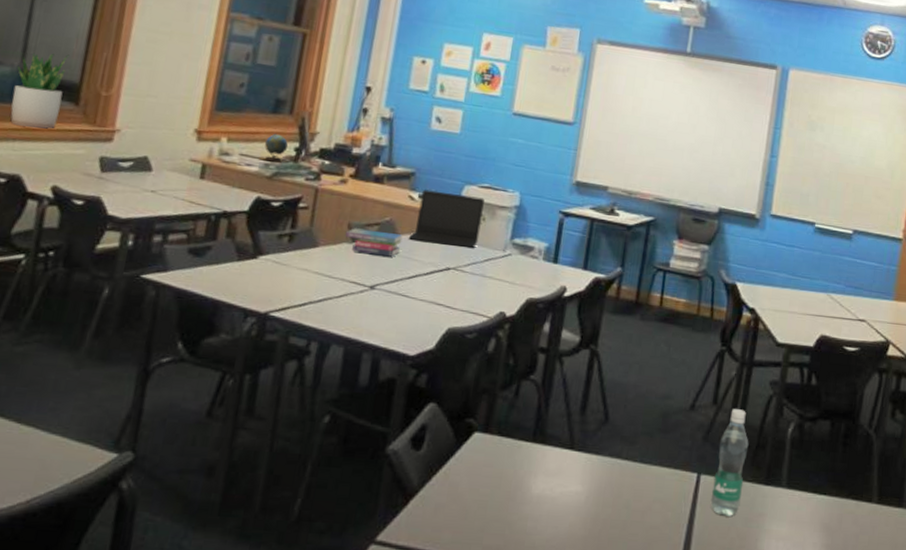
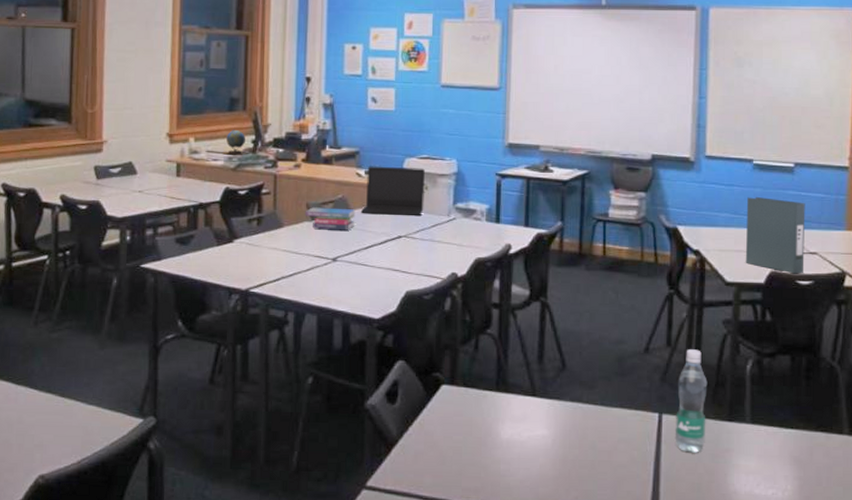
planter: present [10,54,69,129] -> none [19,81,58,148]
binder: none [797,259,859,340] -> present [745,196,805,274]

